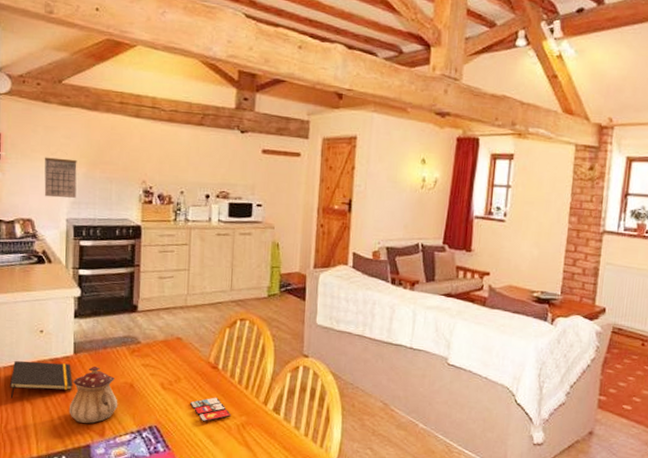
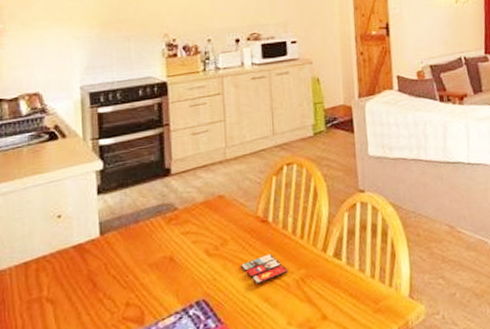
notepad: present [9,360,73,399] -> none [23,248,102,302]
calendar: present [44,157,77,198] -> none [49,21,90,66]
teapot: present [69,366,118,423] -> none [98,244,158,314]

